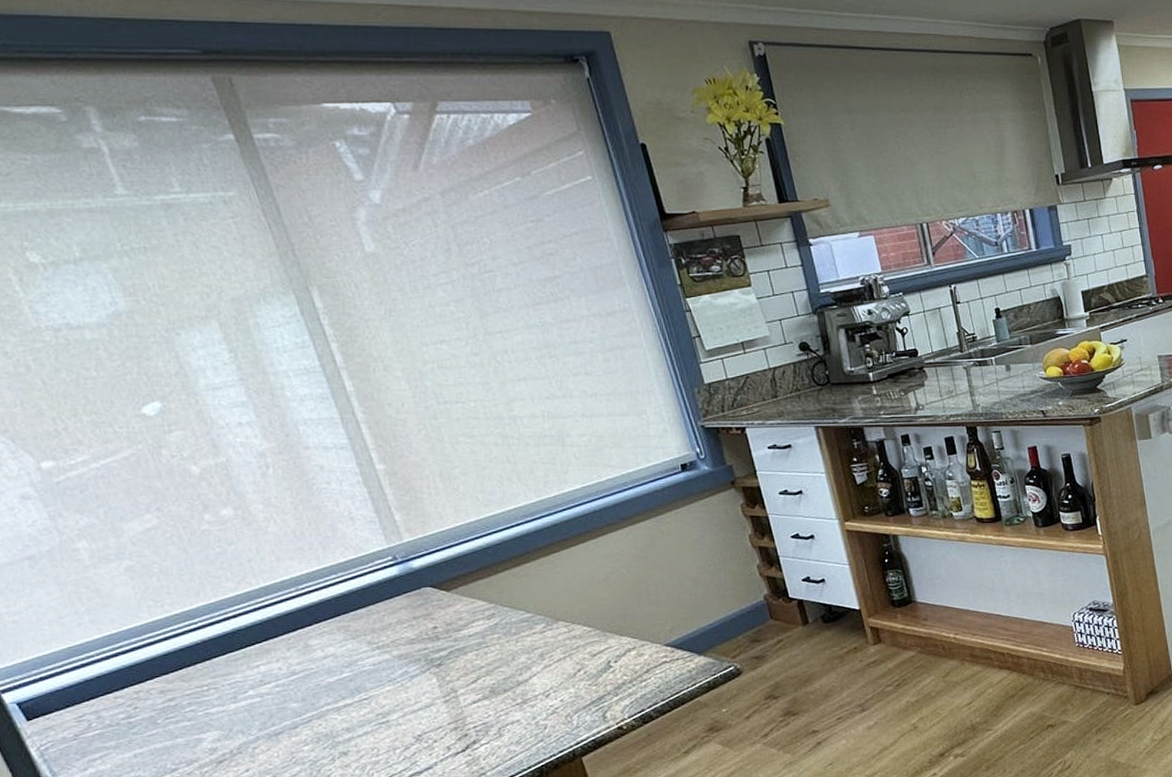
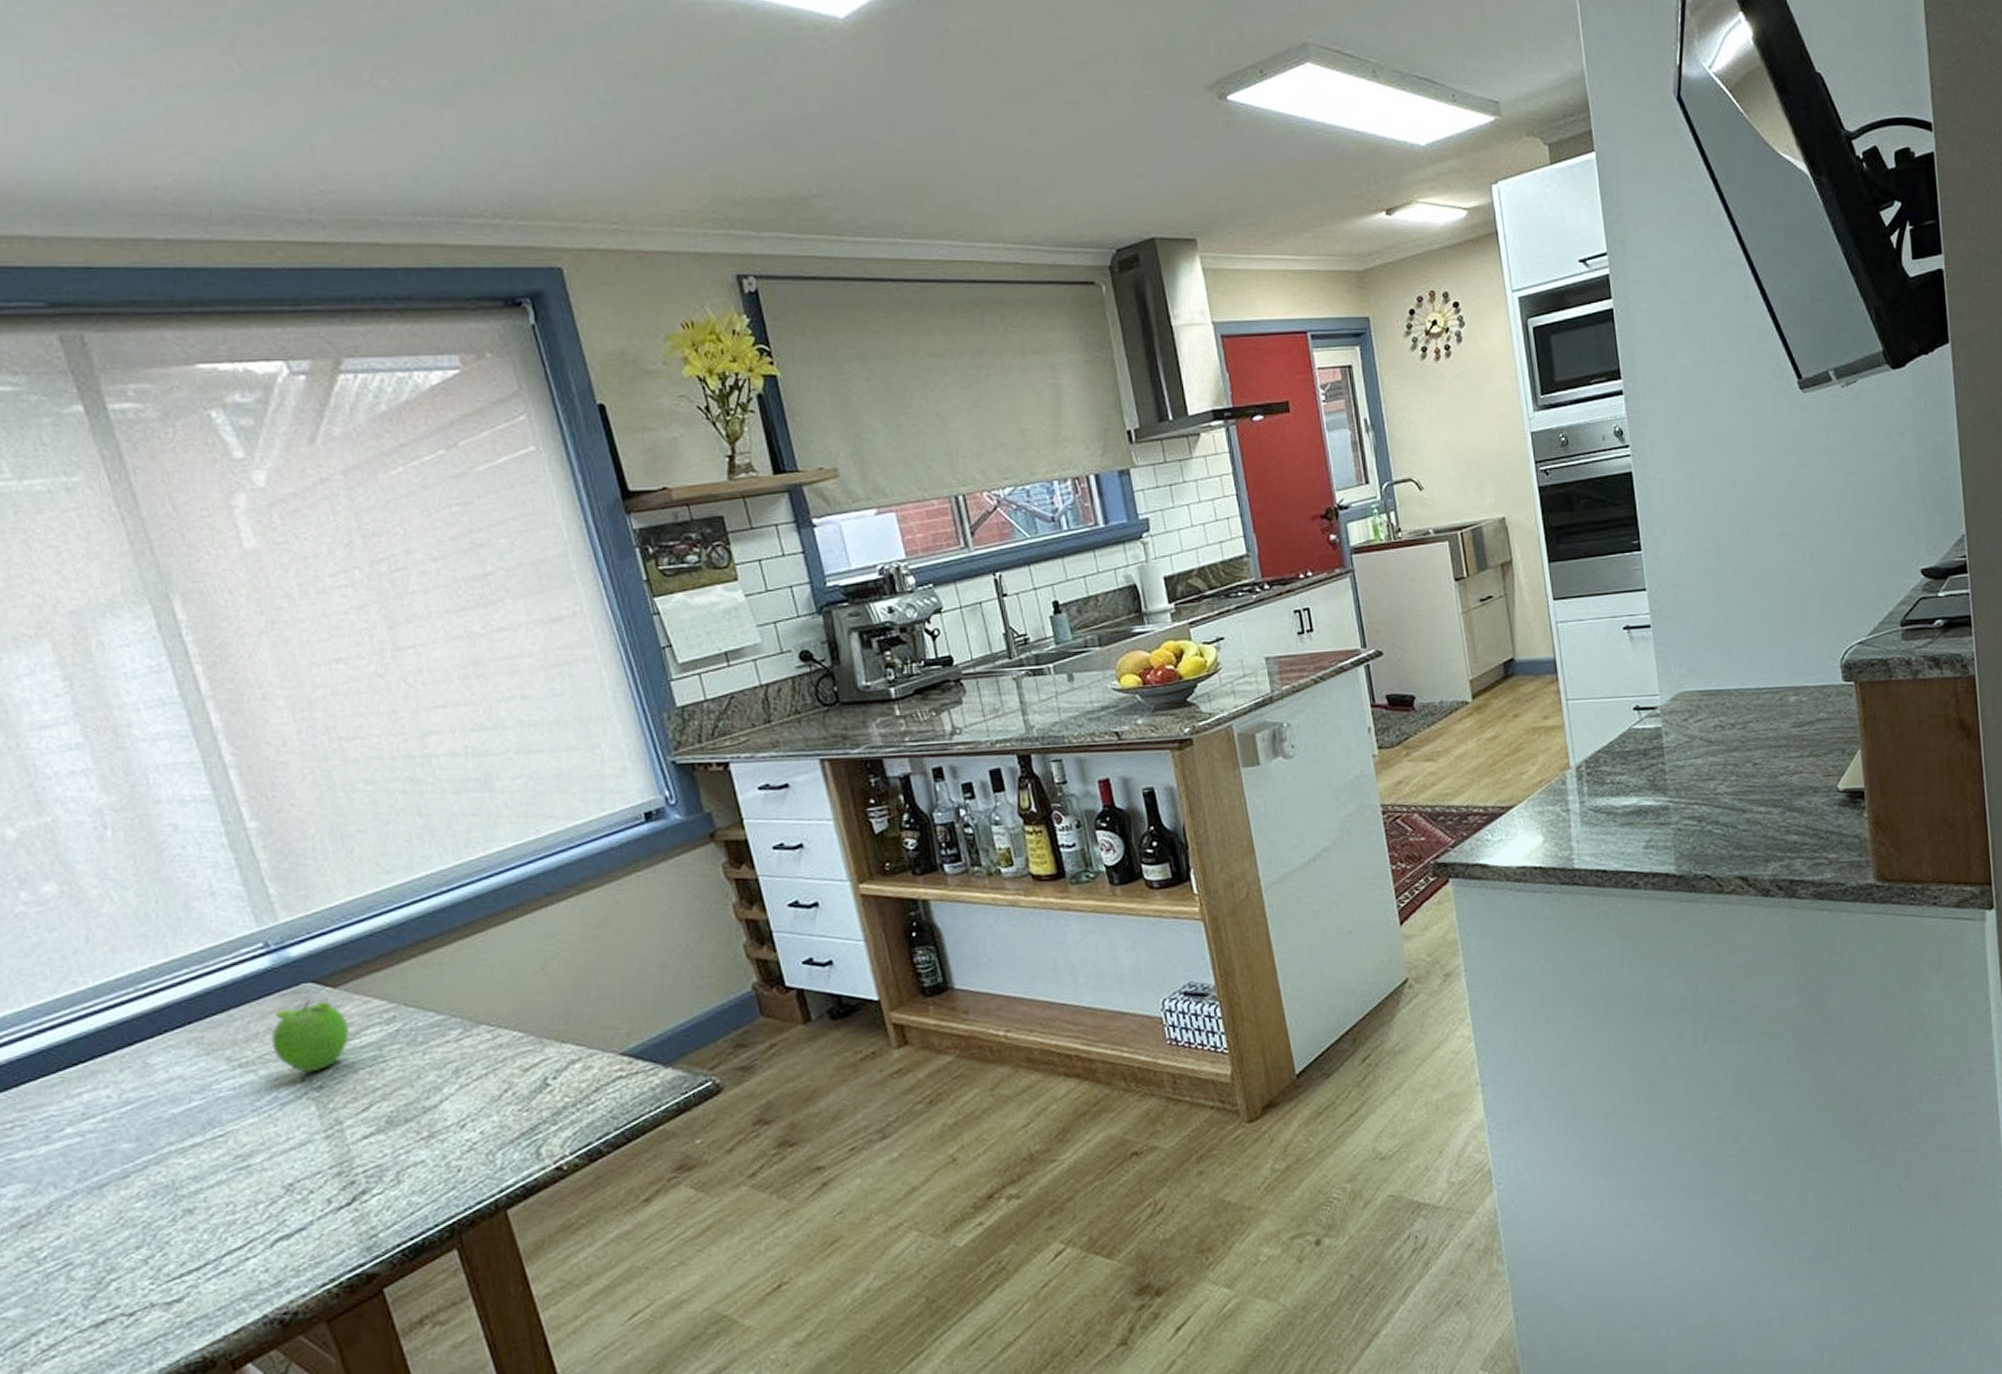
fruit: none [401,600,460,654] -> present [271,999,349,1073]

